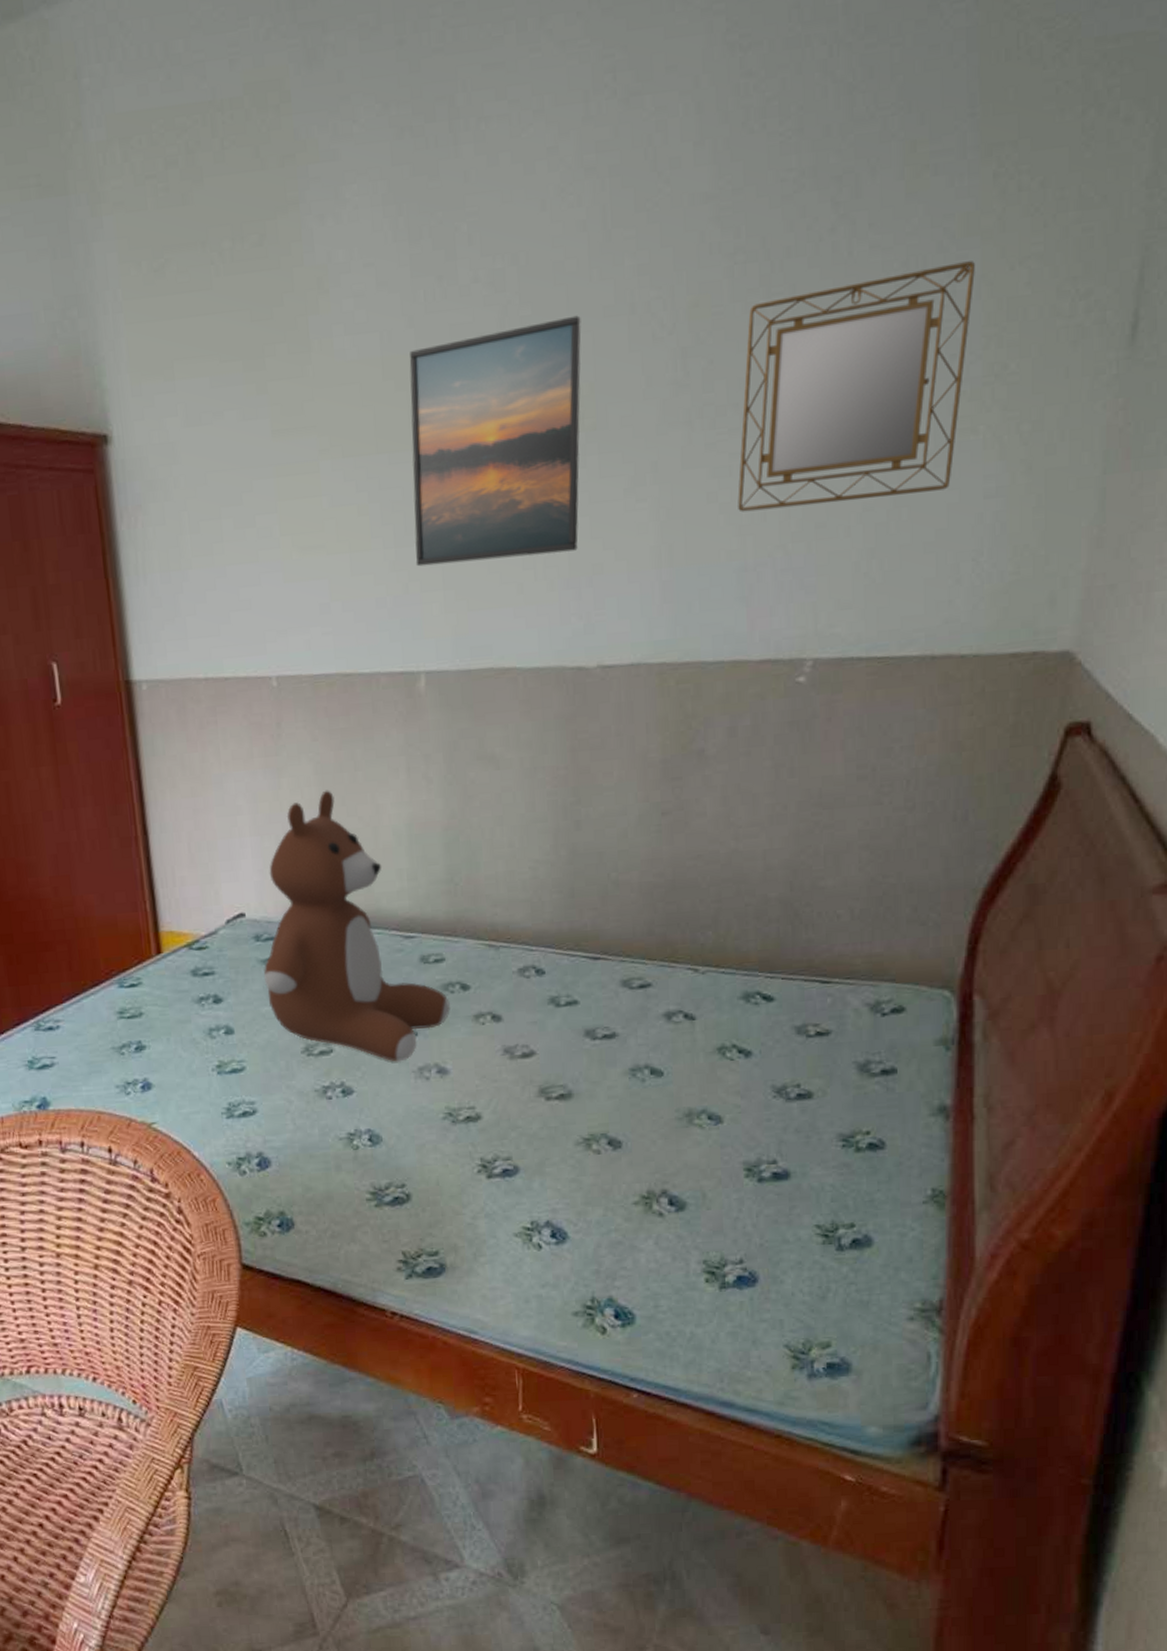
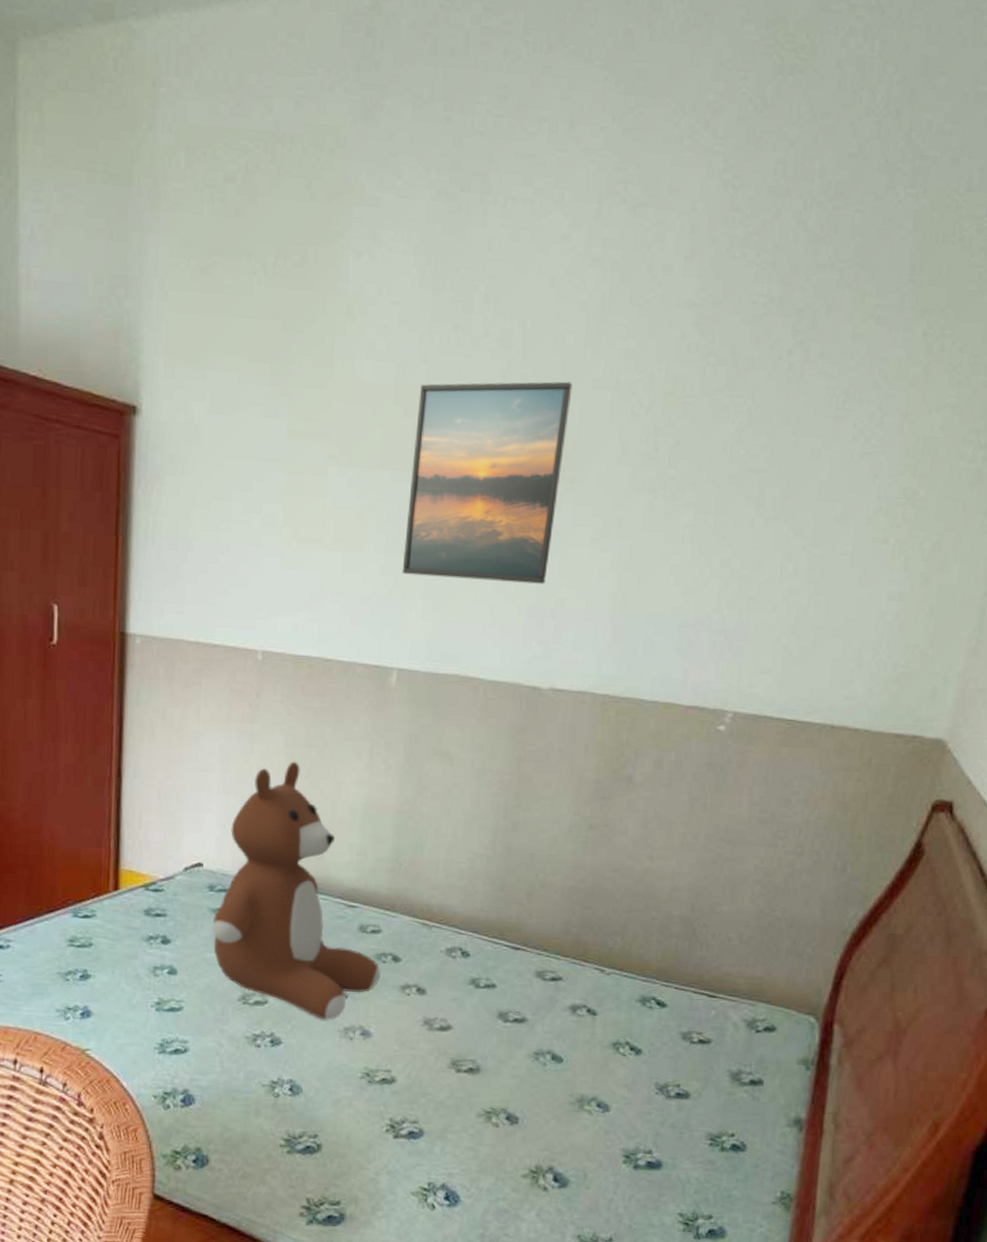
home mirror: present [737,261,975,512] -> none [686,399,901,587]

